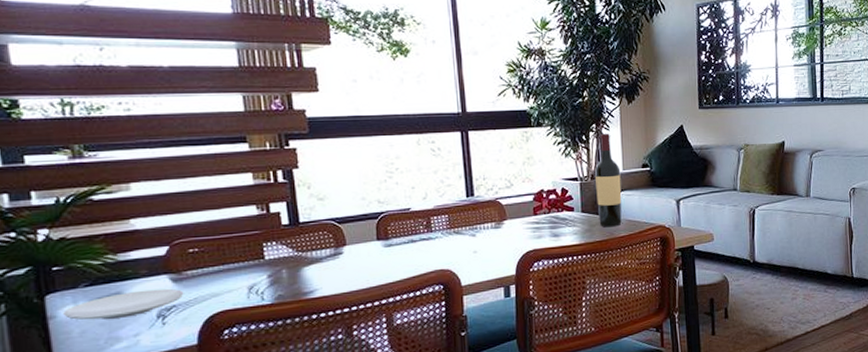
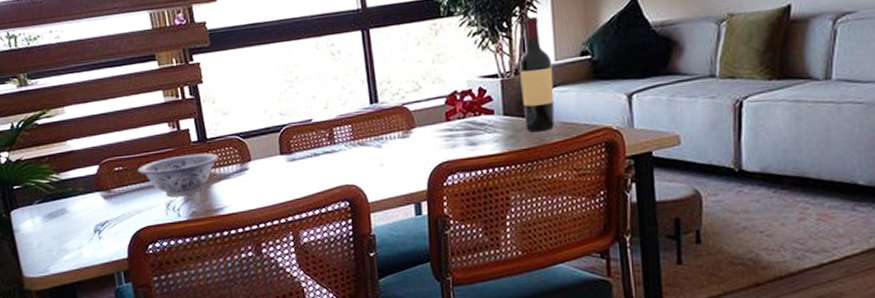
plate: present [63,288,184,320] -> none [25,205,114,234]
bowl: none [216,236,312,281] -> present [137,153,220,198]

